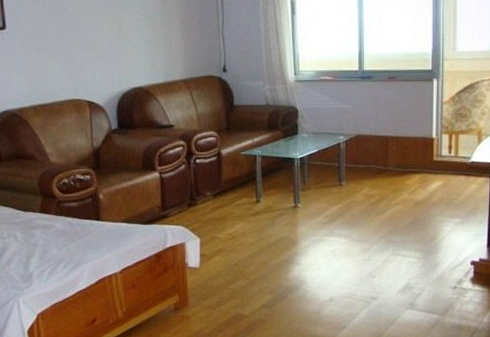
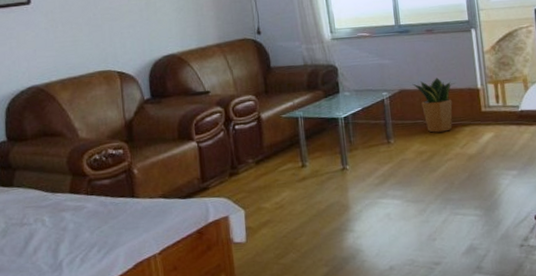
potted plant: none [369,125,410,178] -> present [412,77,455,133]

